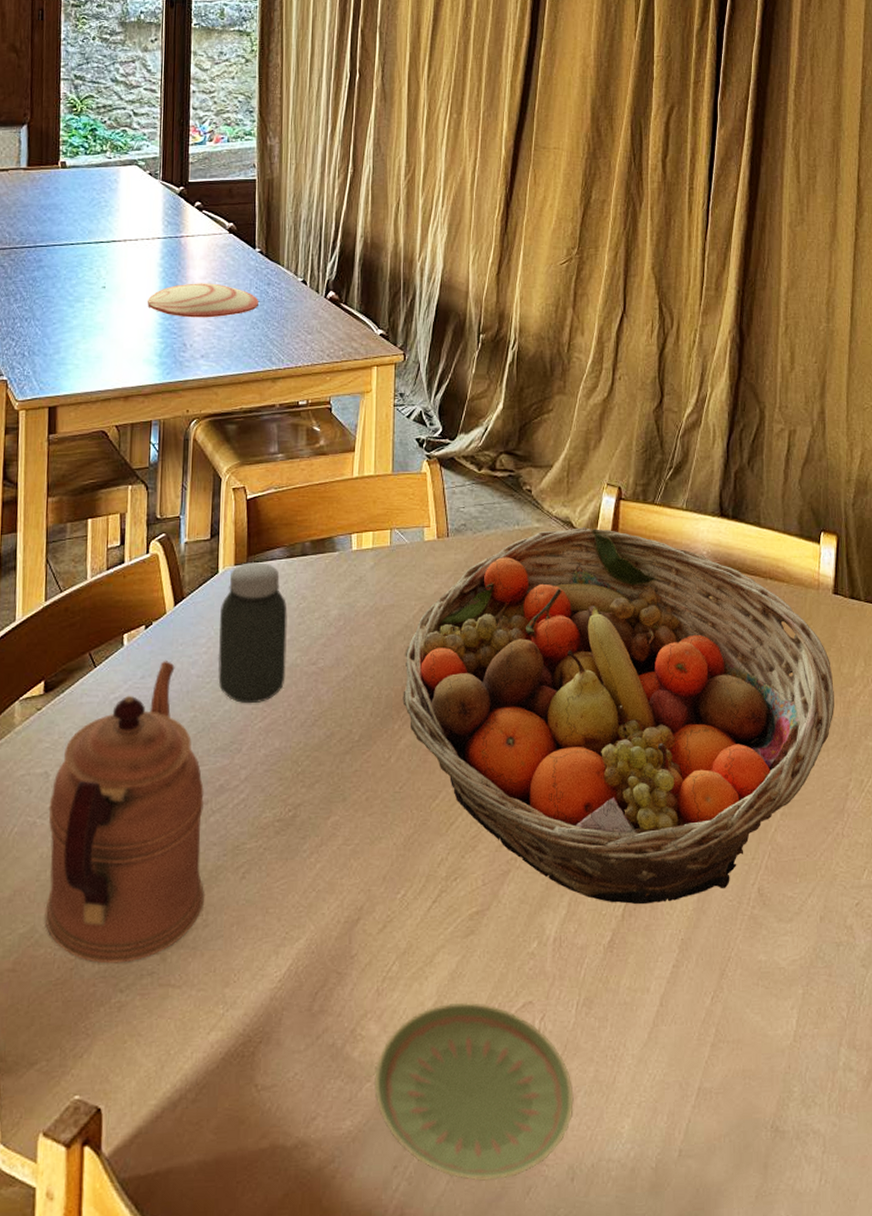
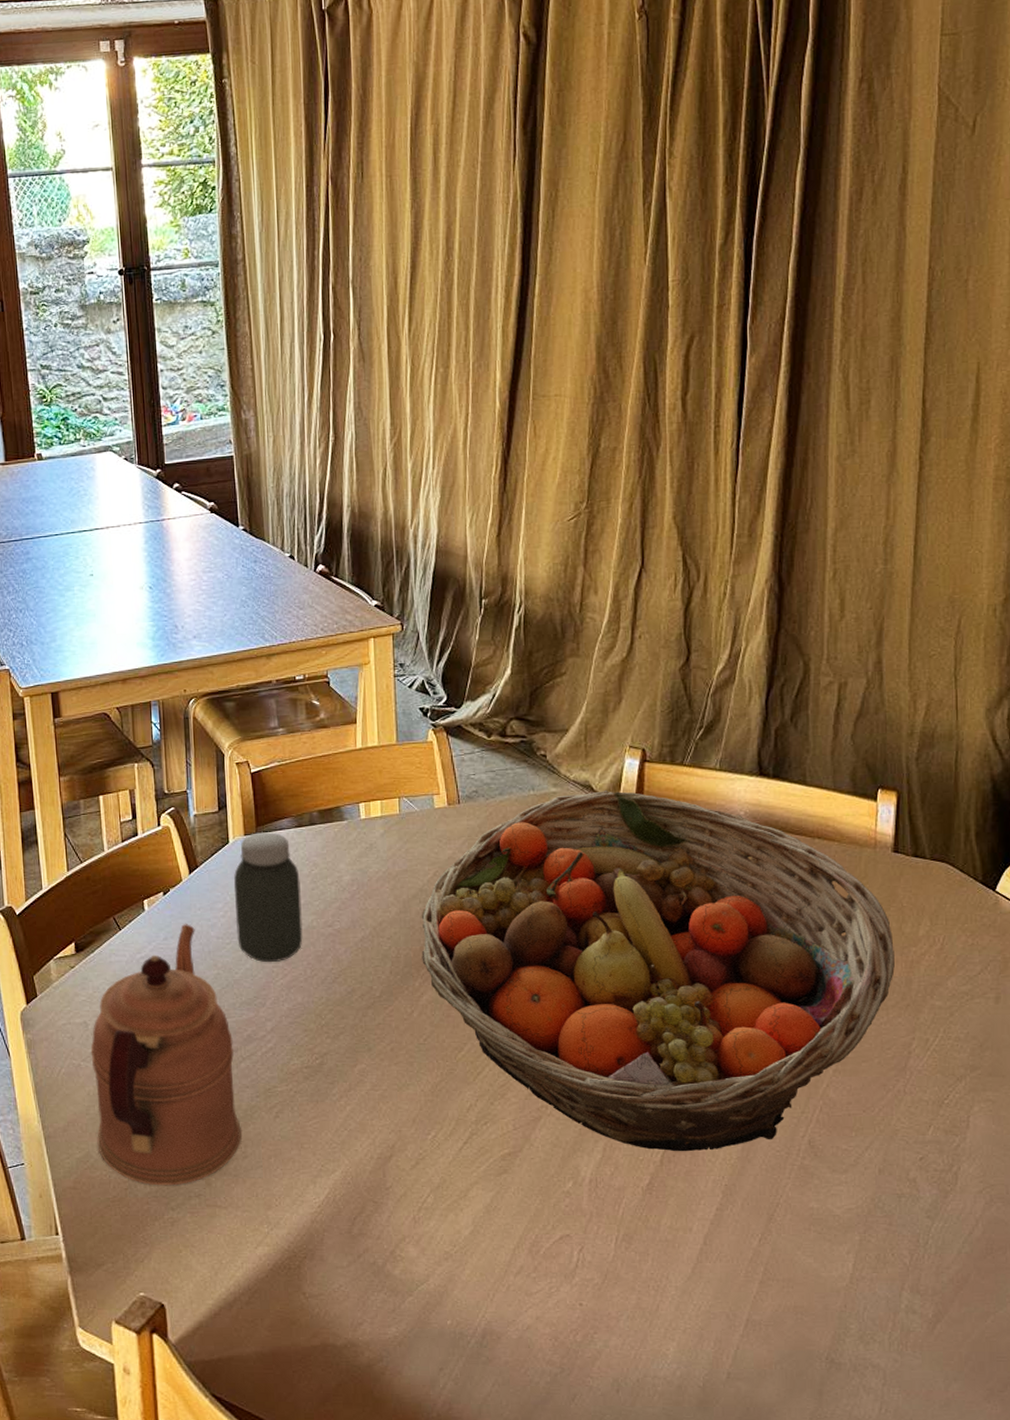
plate: present [147,283,259,318] -> none [135,564,247,600]
plate: present [374,1002,574,1181] -> none [416,1232,616,1386]

